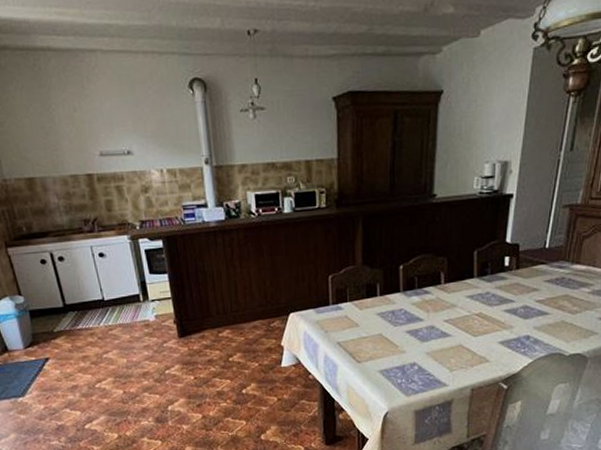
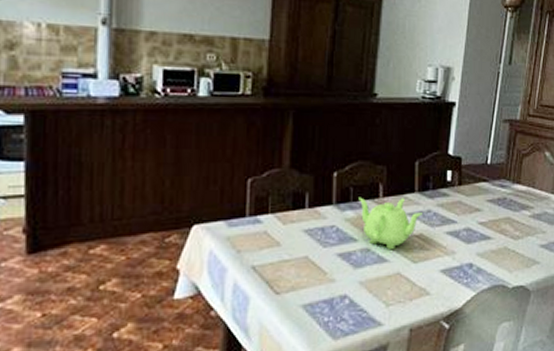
teapot: none [423,283,481,327] -> present [359,197,422,250]

